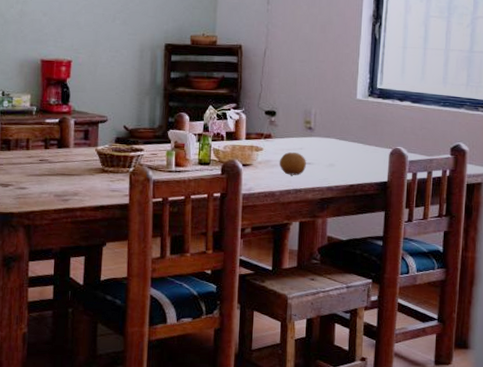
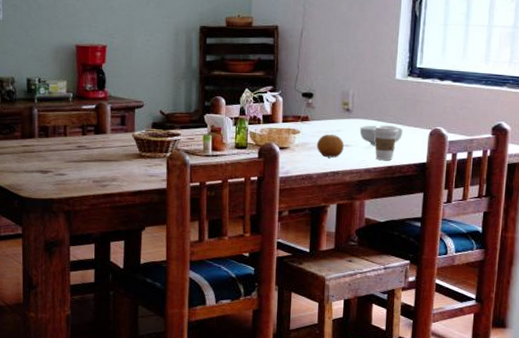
cereal bowl: none [321,143,364,164] -> present [359,125,403,146]
coffee cup: none [335,144,360,179] -> present [373,125,399,160]

